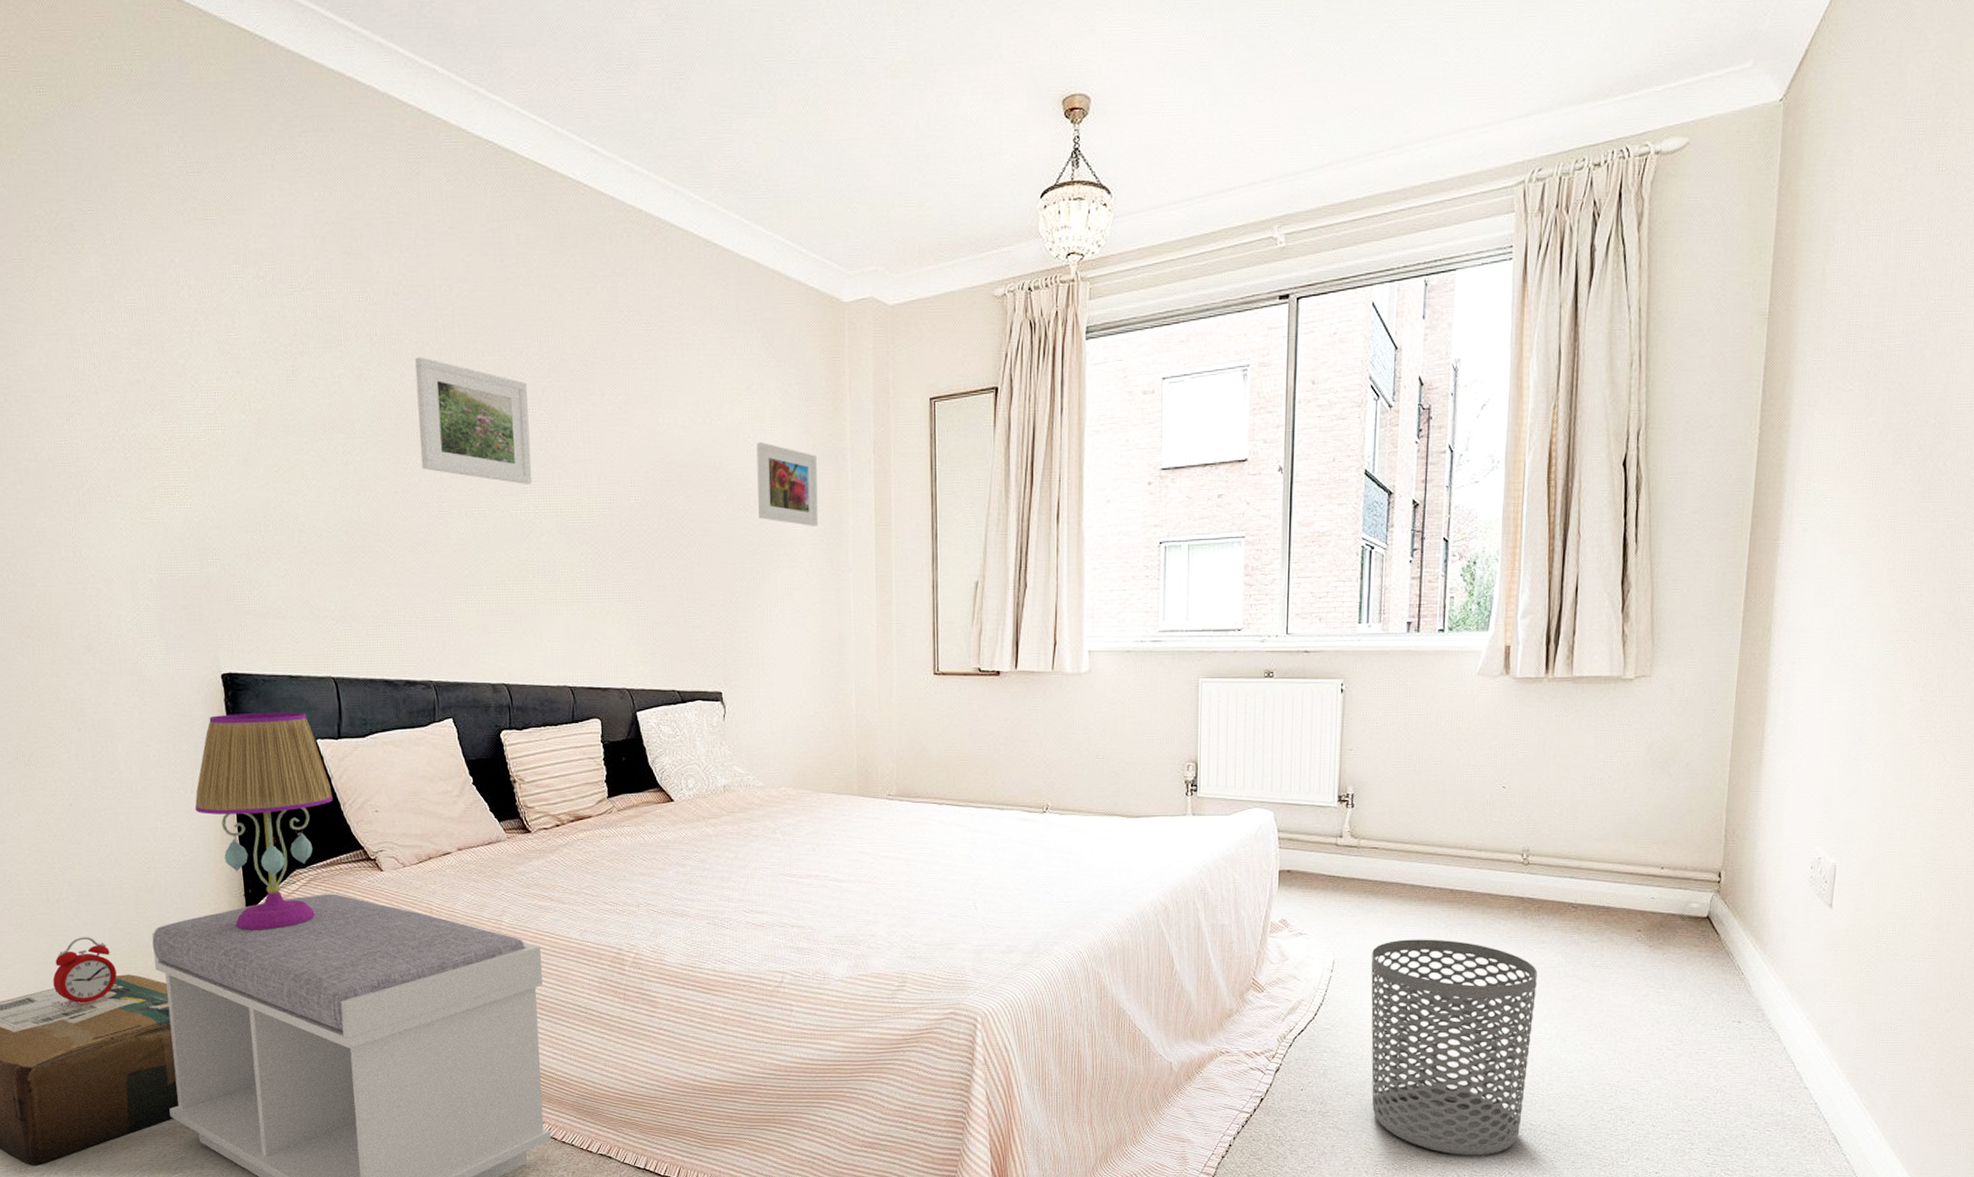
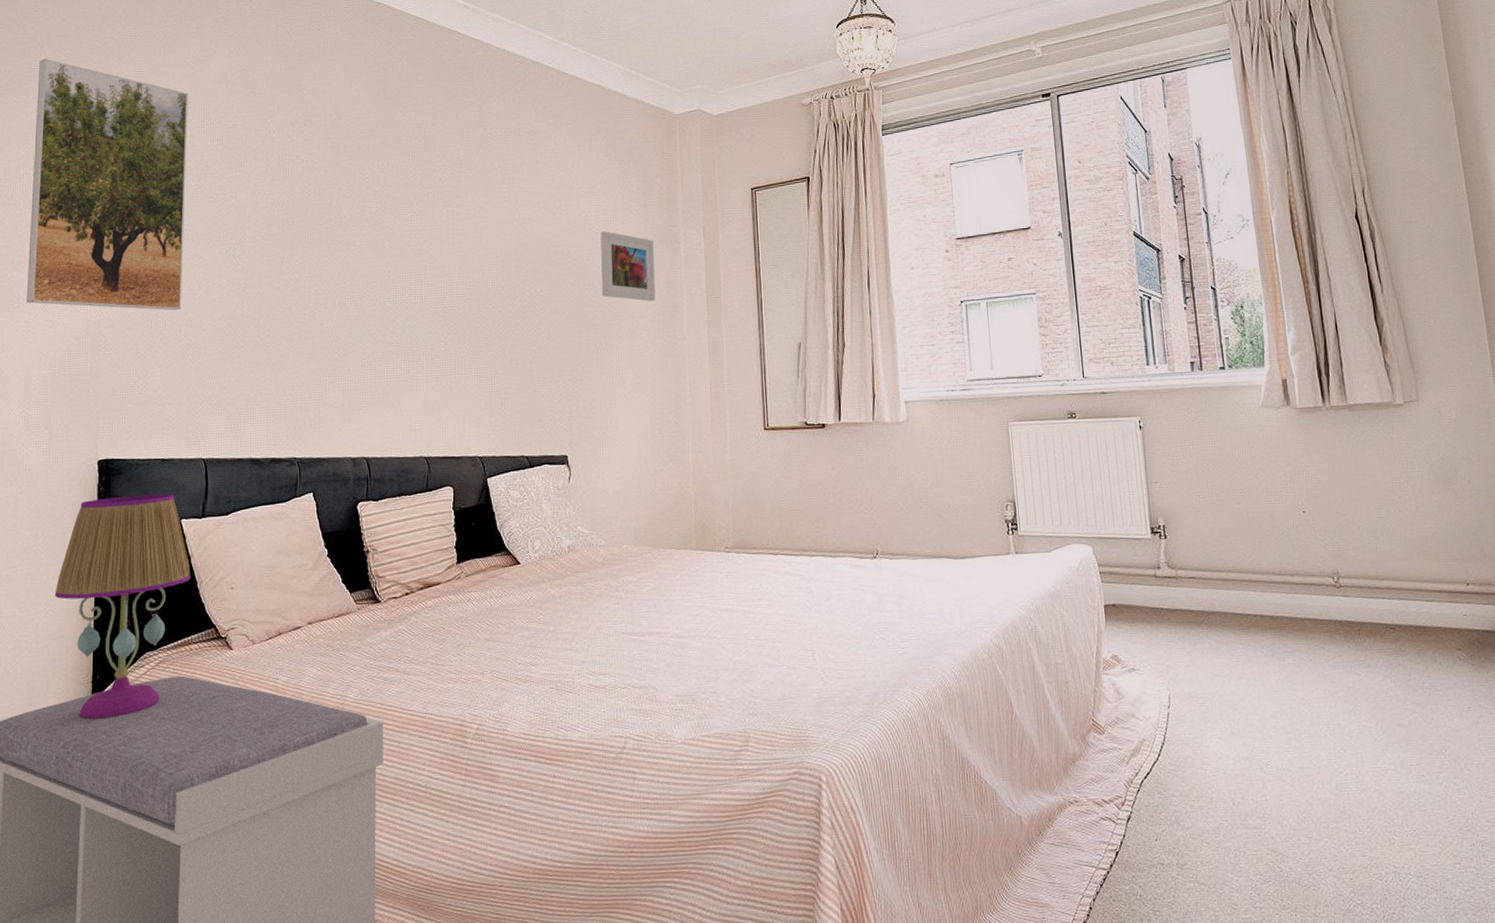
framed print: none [90,198,292,514] -> present [27,58,188,311]
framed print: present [414,357,533,484] -> none [302,173,401,276]
waste bin: present [1371,939,1537,1156] -> none [1205,668,1384,907]

